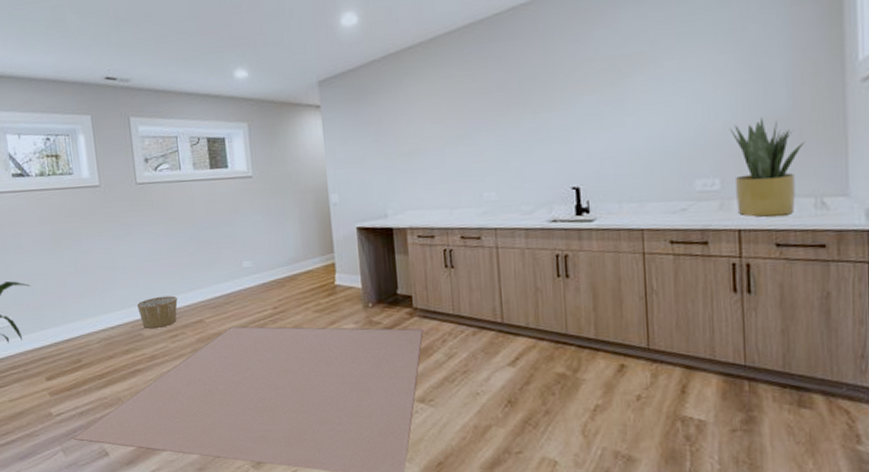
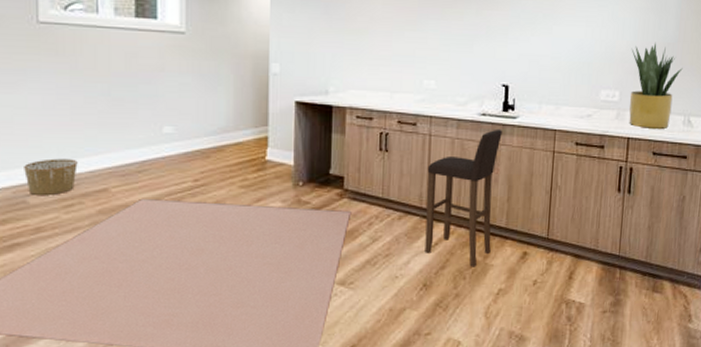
bar stool: none [498,234,580,382] -> present [425,129,502,267]

